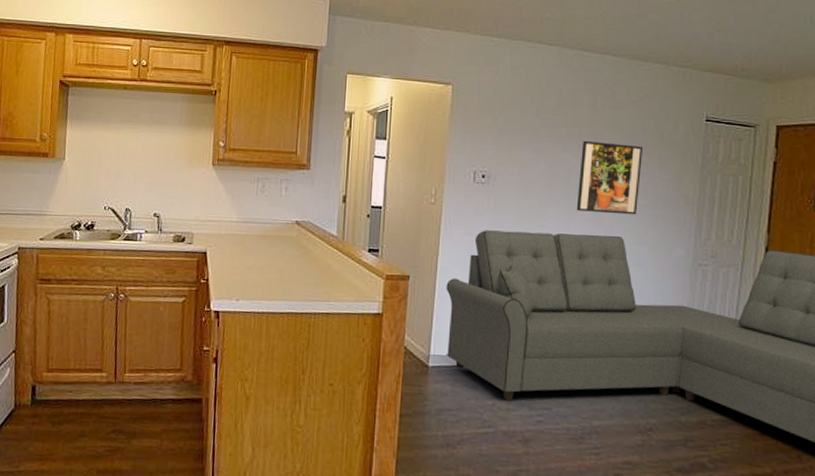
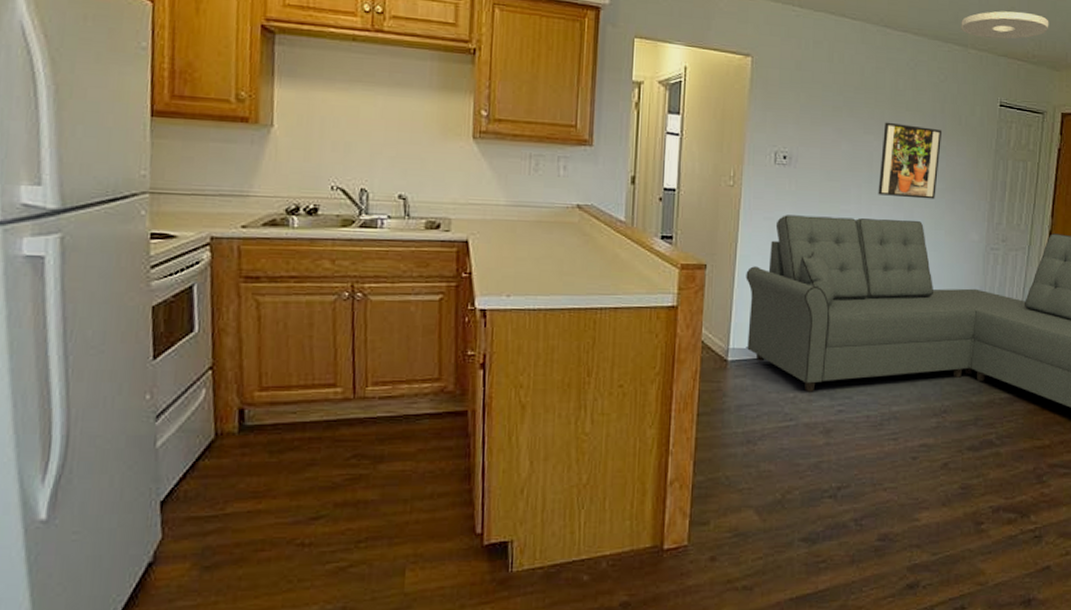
ceiling light: none [662,26,760,55] -> present [961,11,1049,39]

